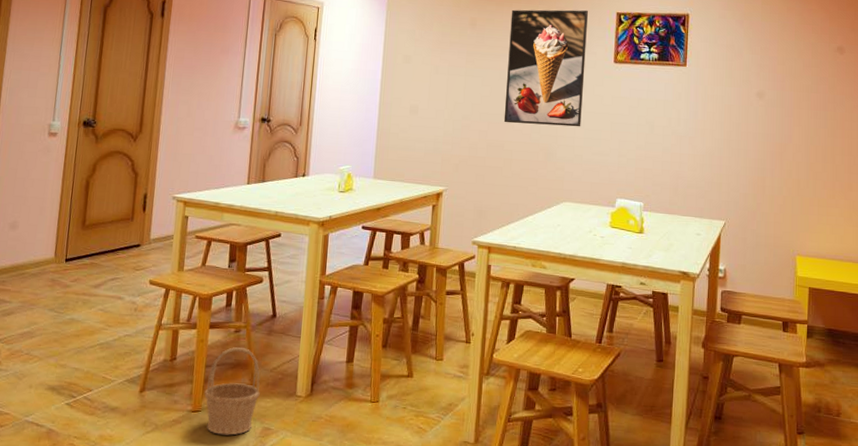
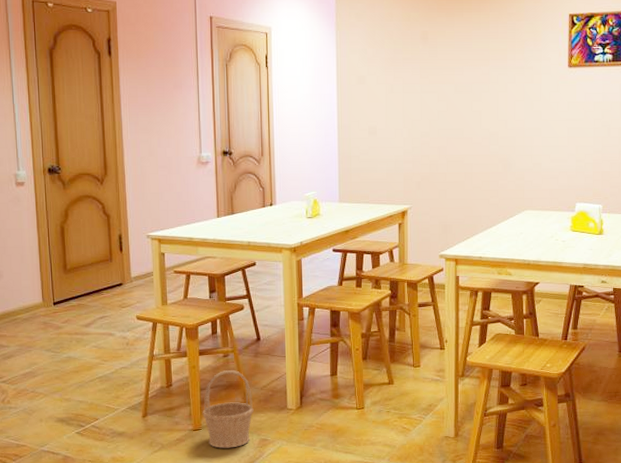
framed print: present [503,9,589,127] -> none [462,14,541,137]

